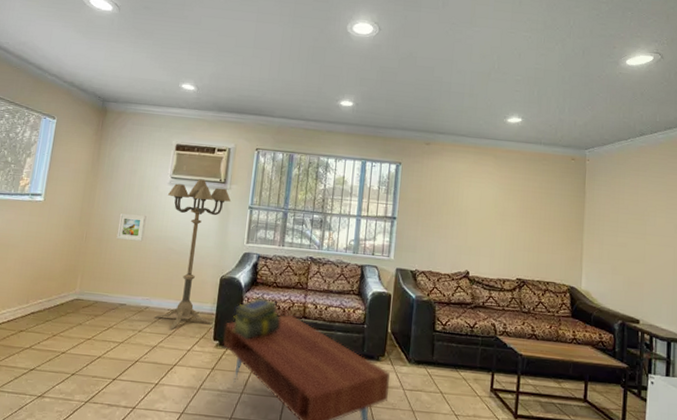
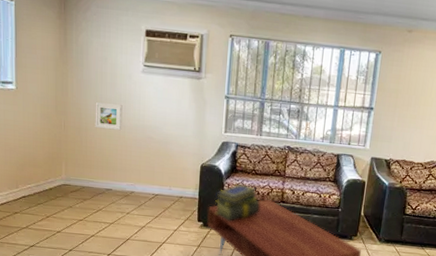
floor lamp: present [155,179,231,331] -> none [141,67,207,213]

